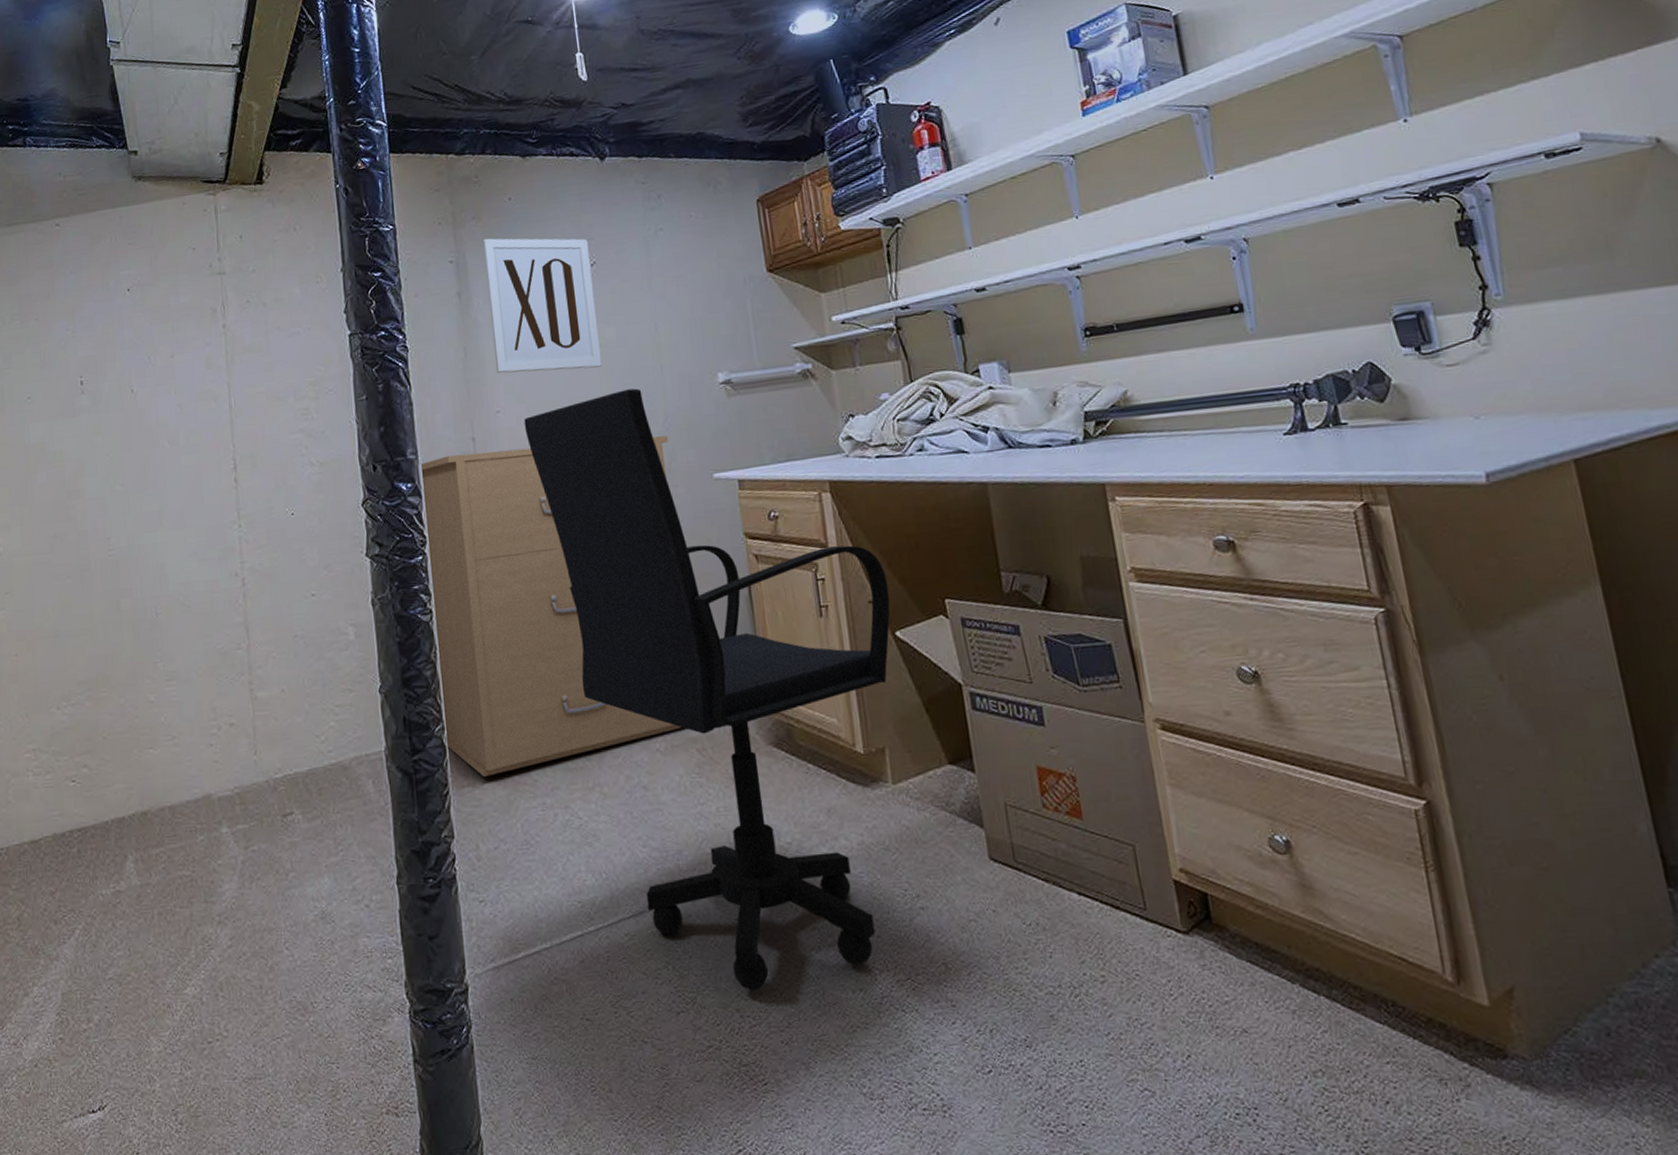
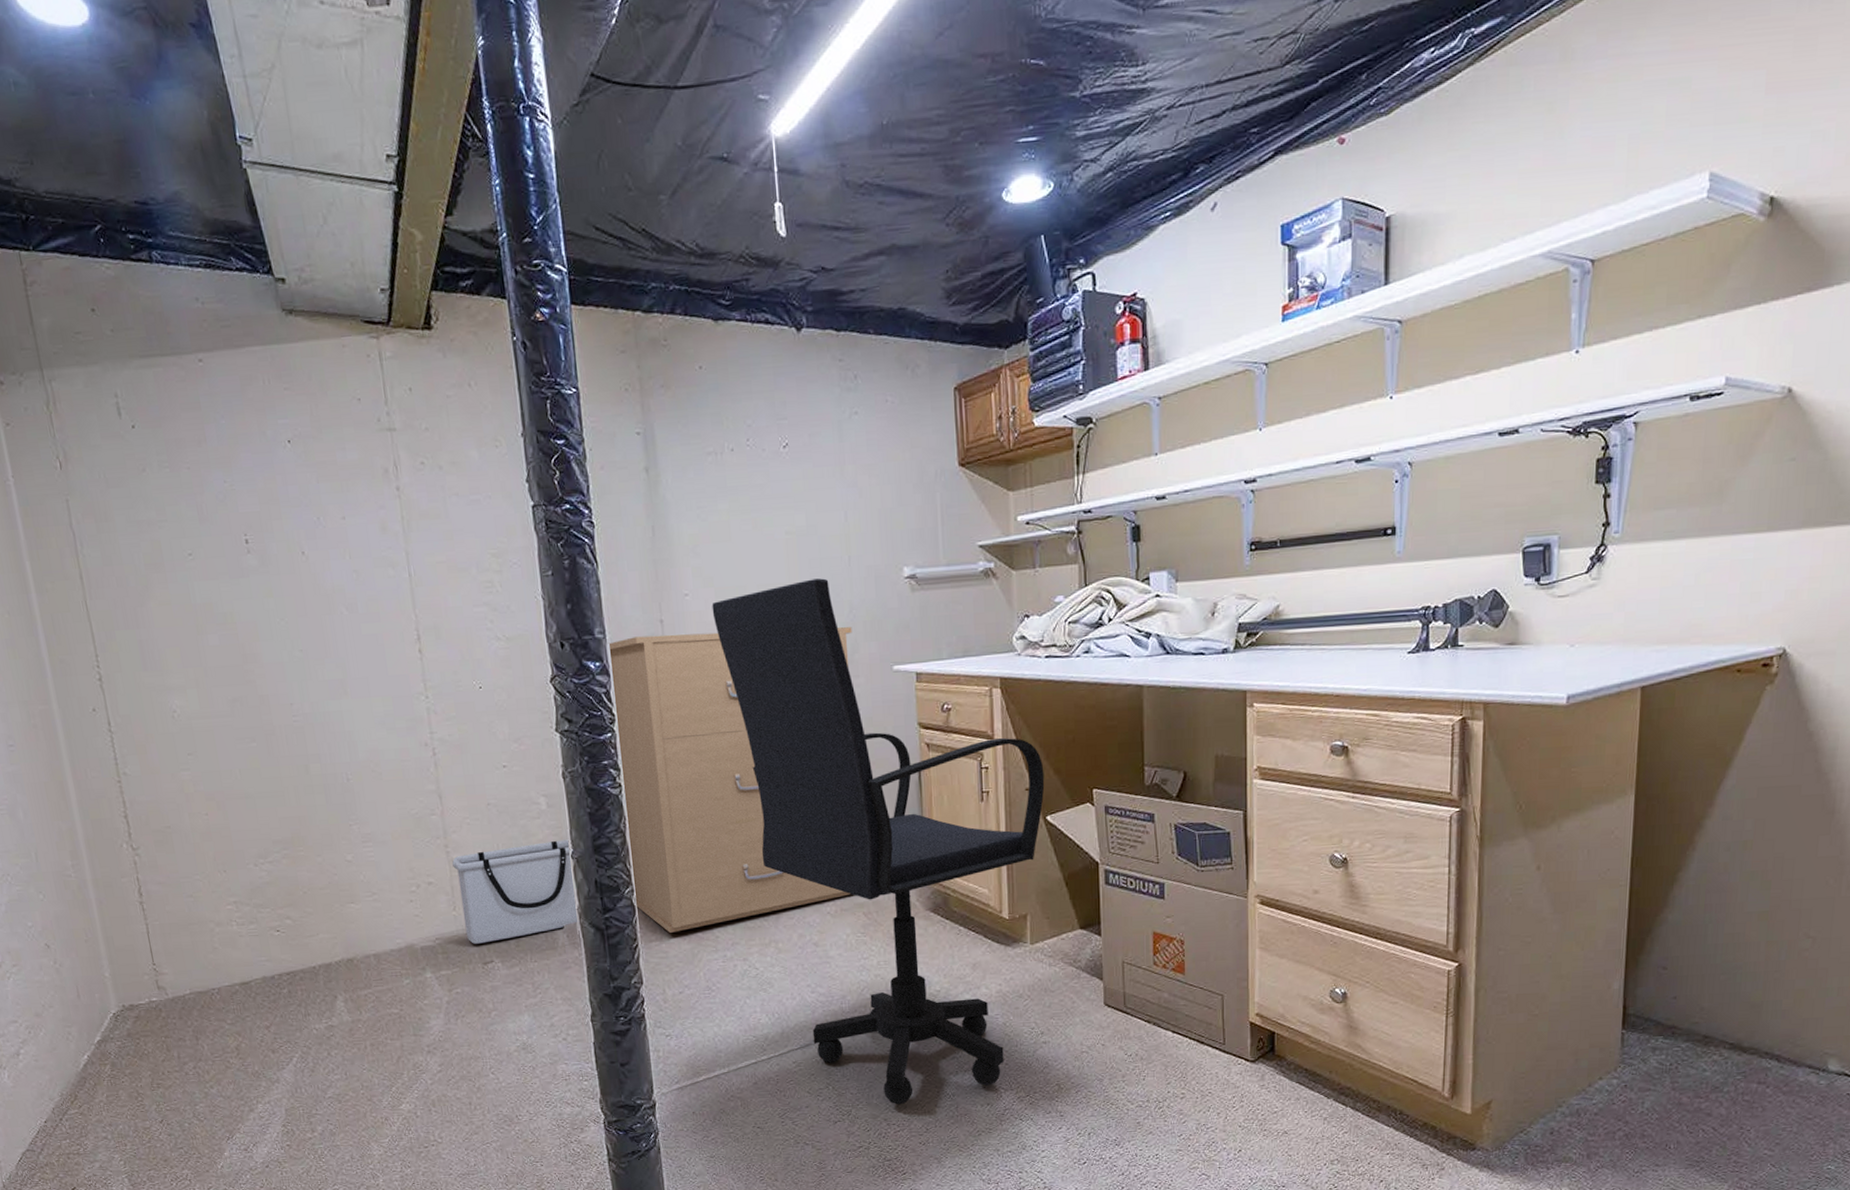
storage bin: none [256,672,387,793] -> present [452,839,580,944]
wall art: present [482,238,602,374] -> none [671,409,791,556]

